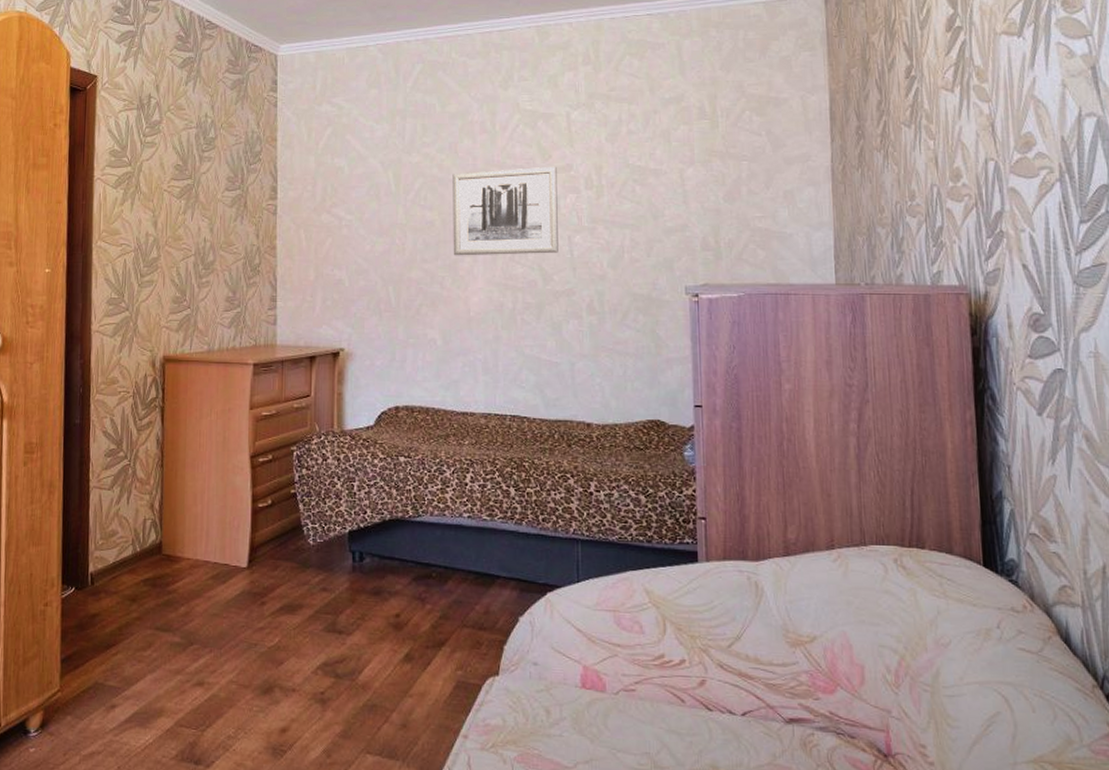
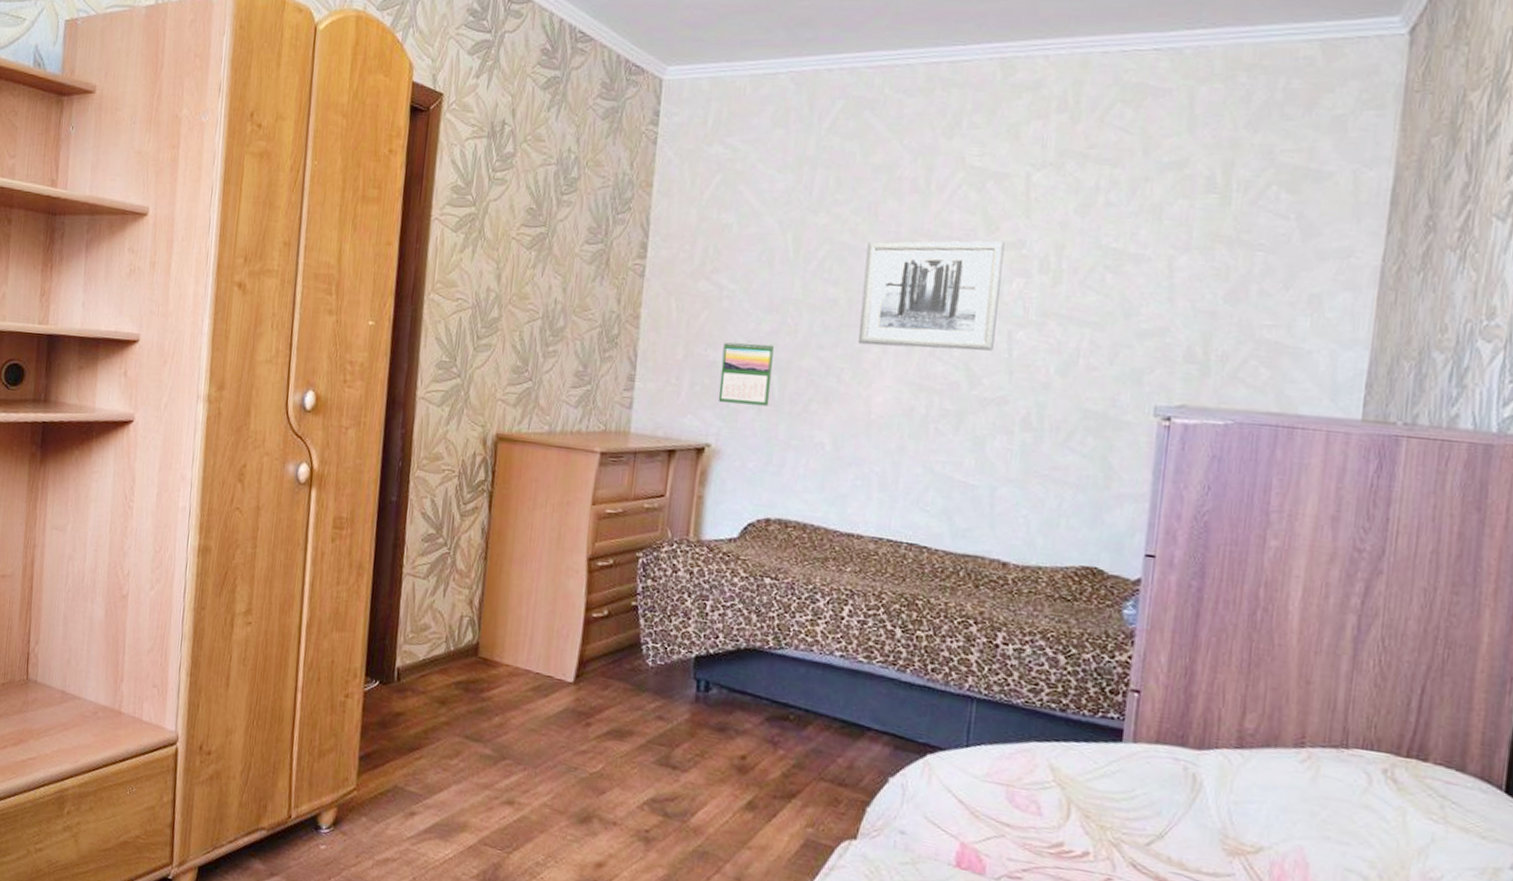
calendar: none [346,260,388,313] -> present [718,341,774,406]

